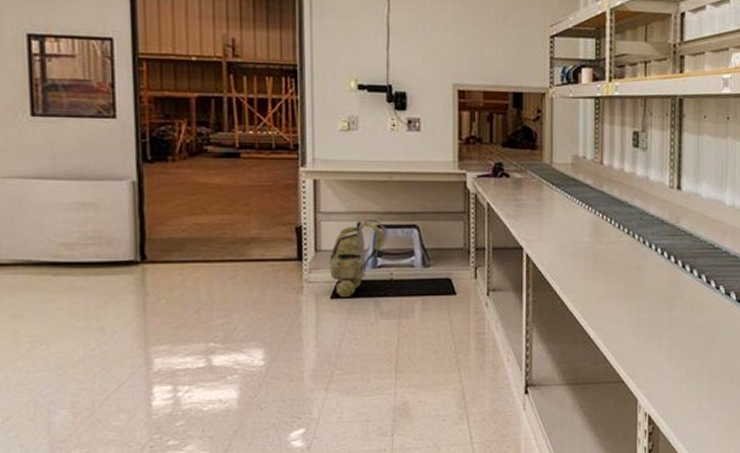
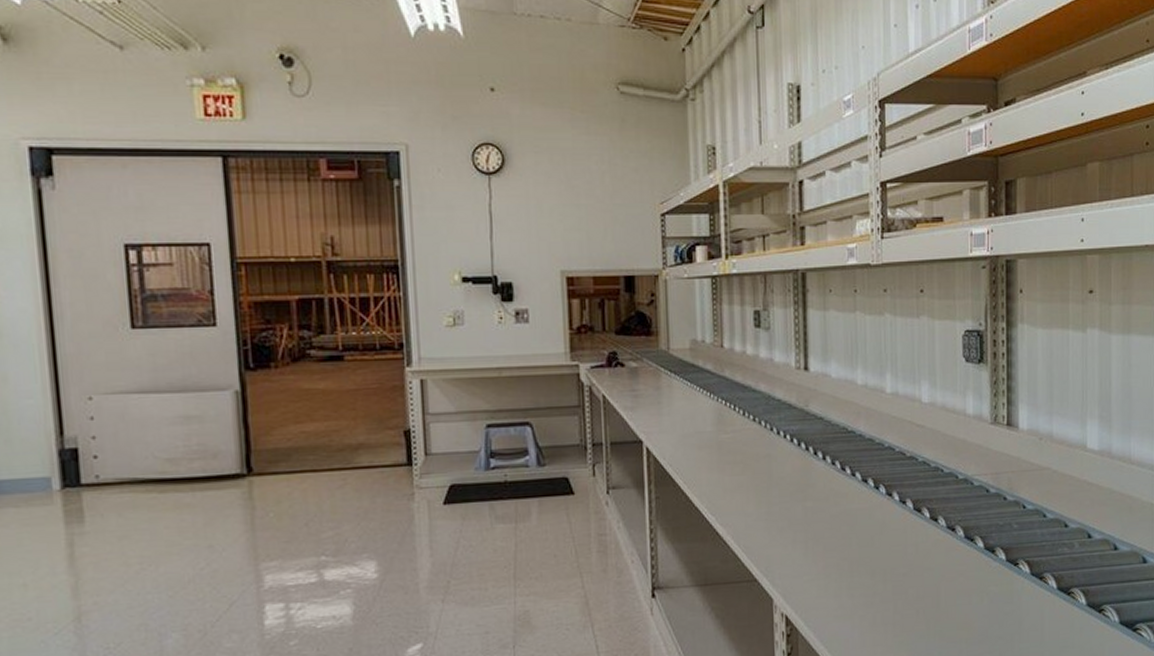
backpack: present [329,220,388,297] -> none [440,419,501,502]

